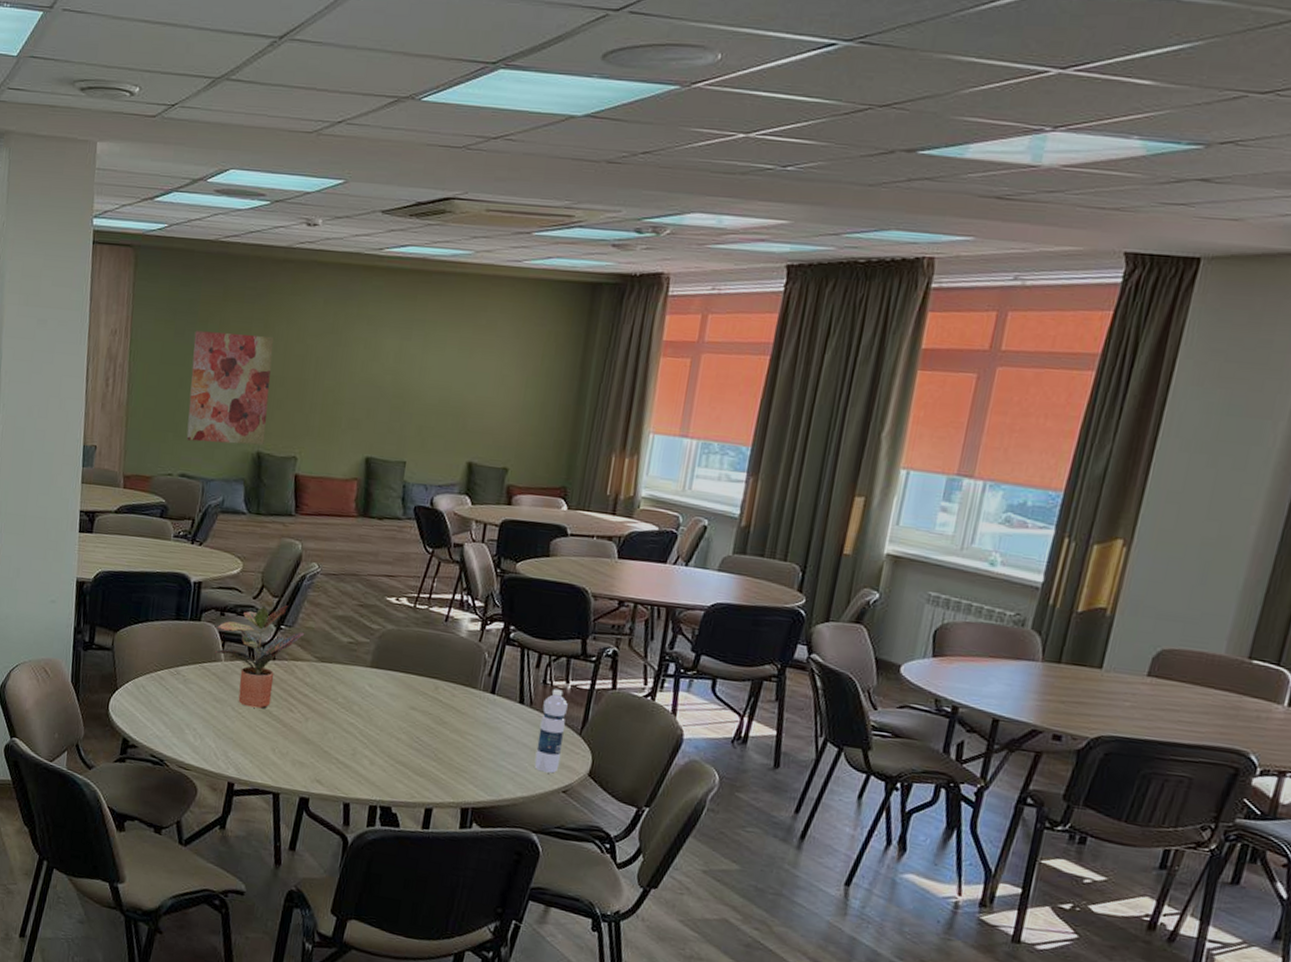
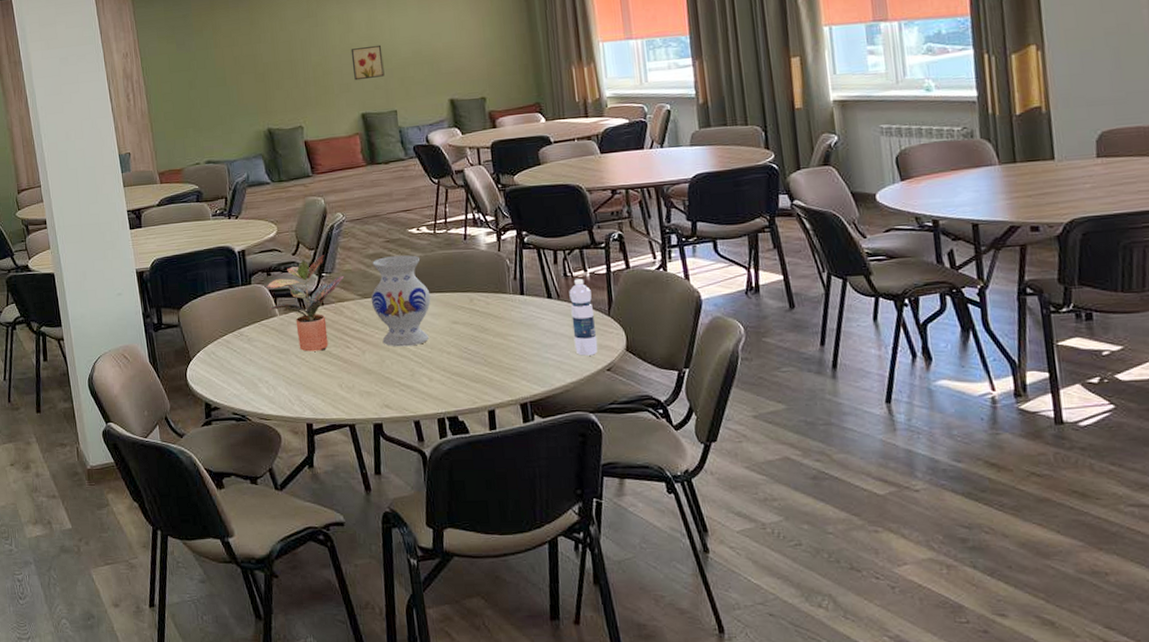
wall art: present [186,330,274,446] -> none [193,30,272,132]
vase: none [327,621,394,724] -> present [370,255,431,347]
wall art: none [367,380,407,420] -> present [350,44,385,81]

